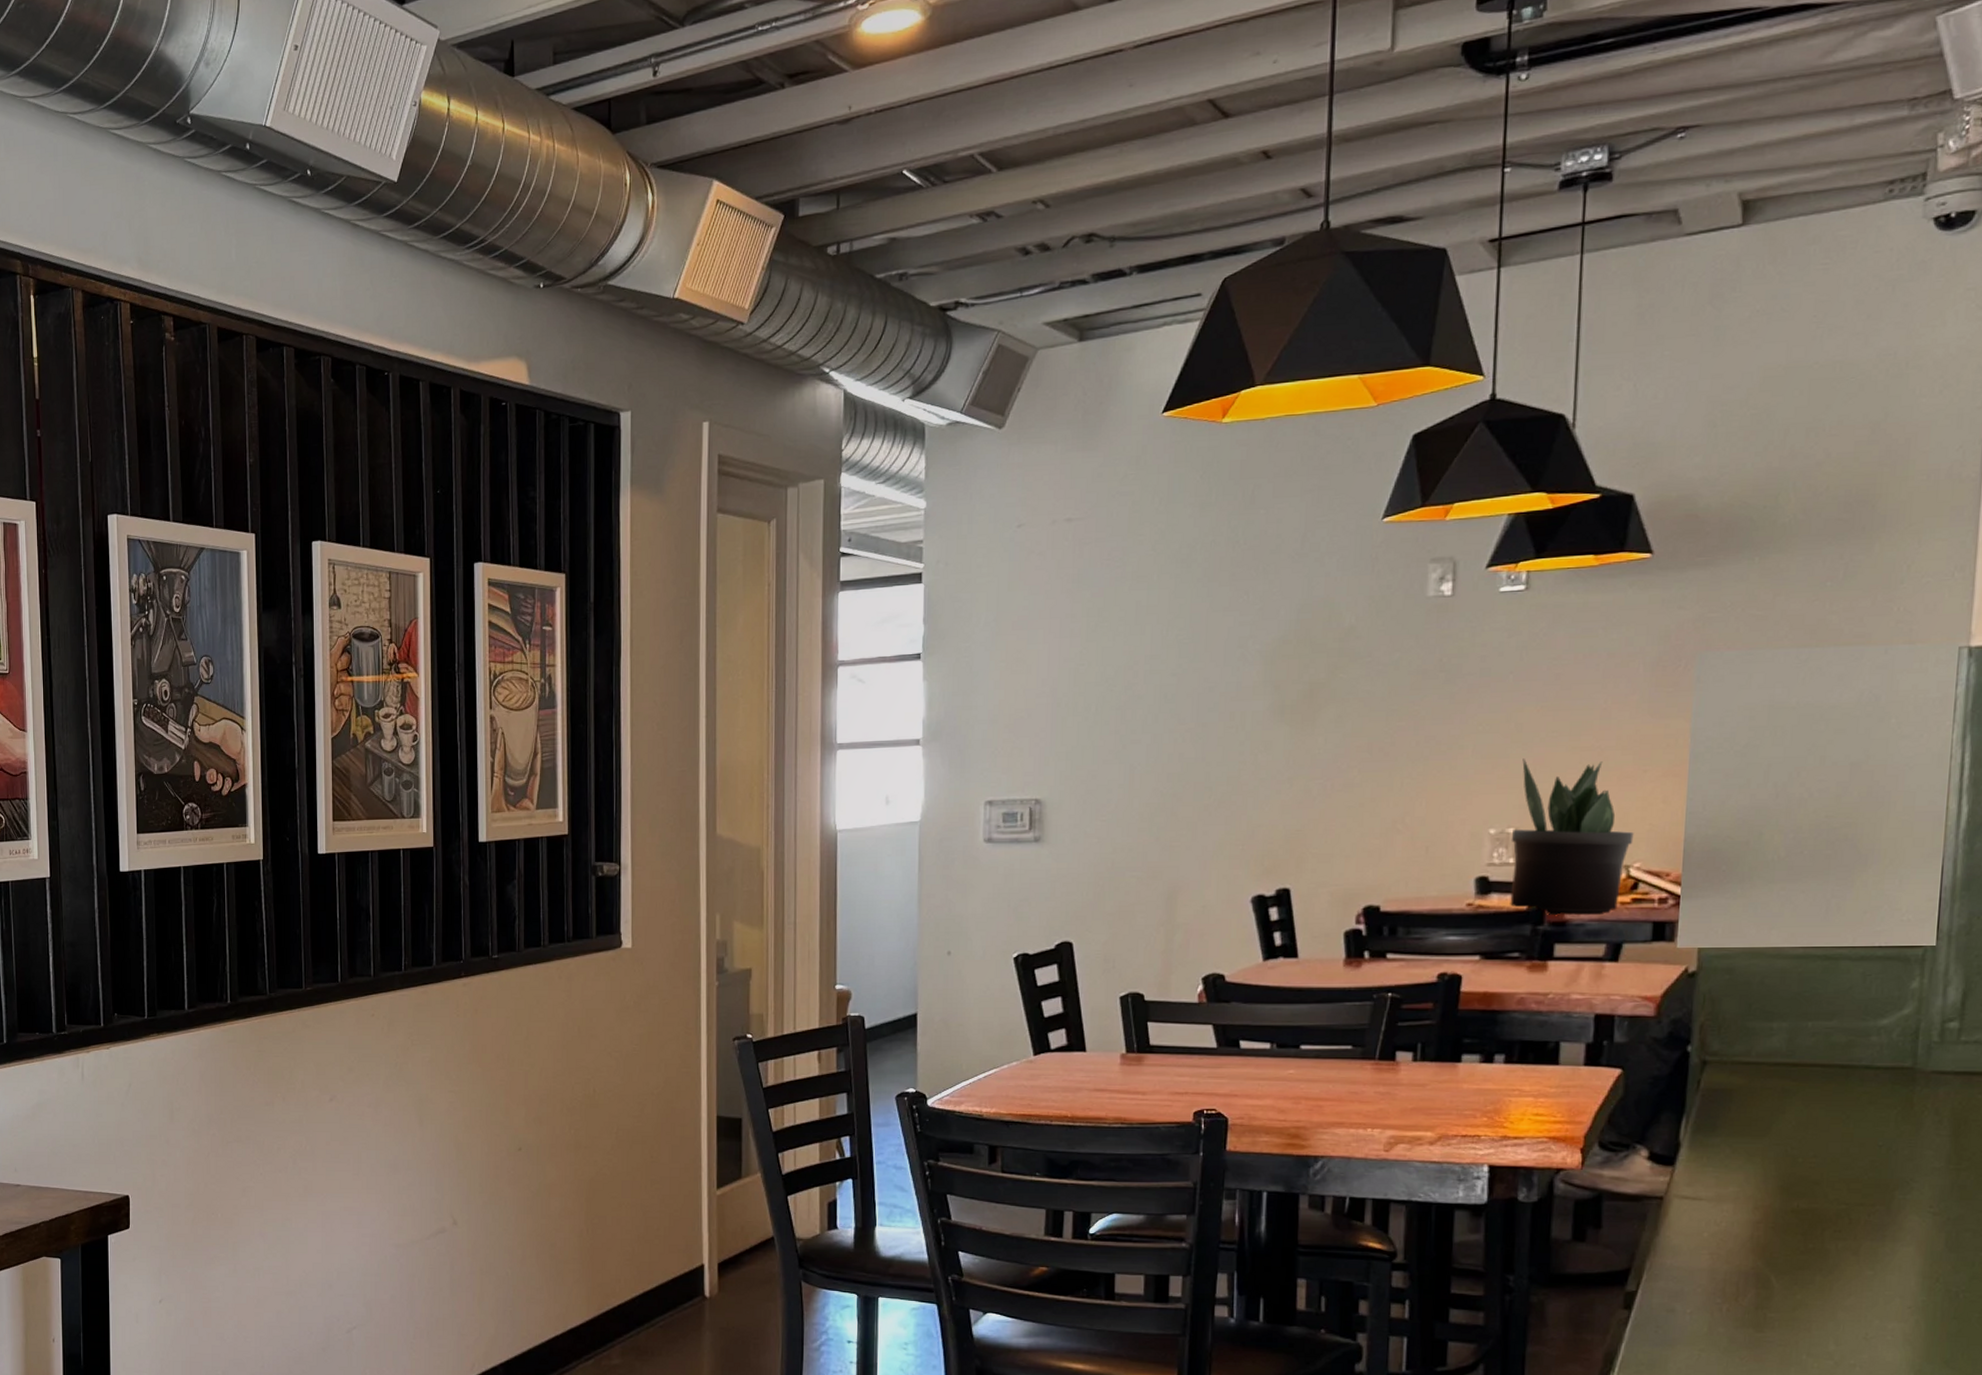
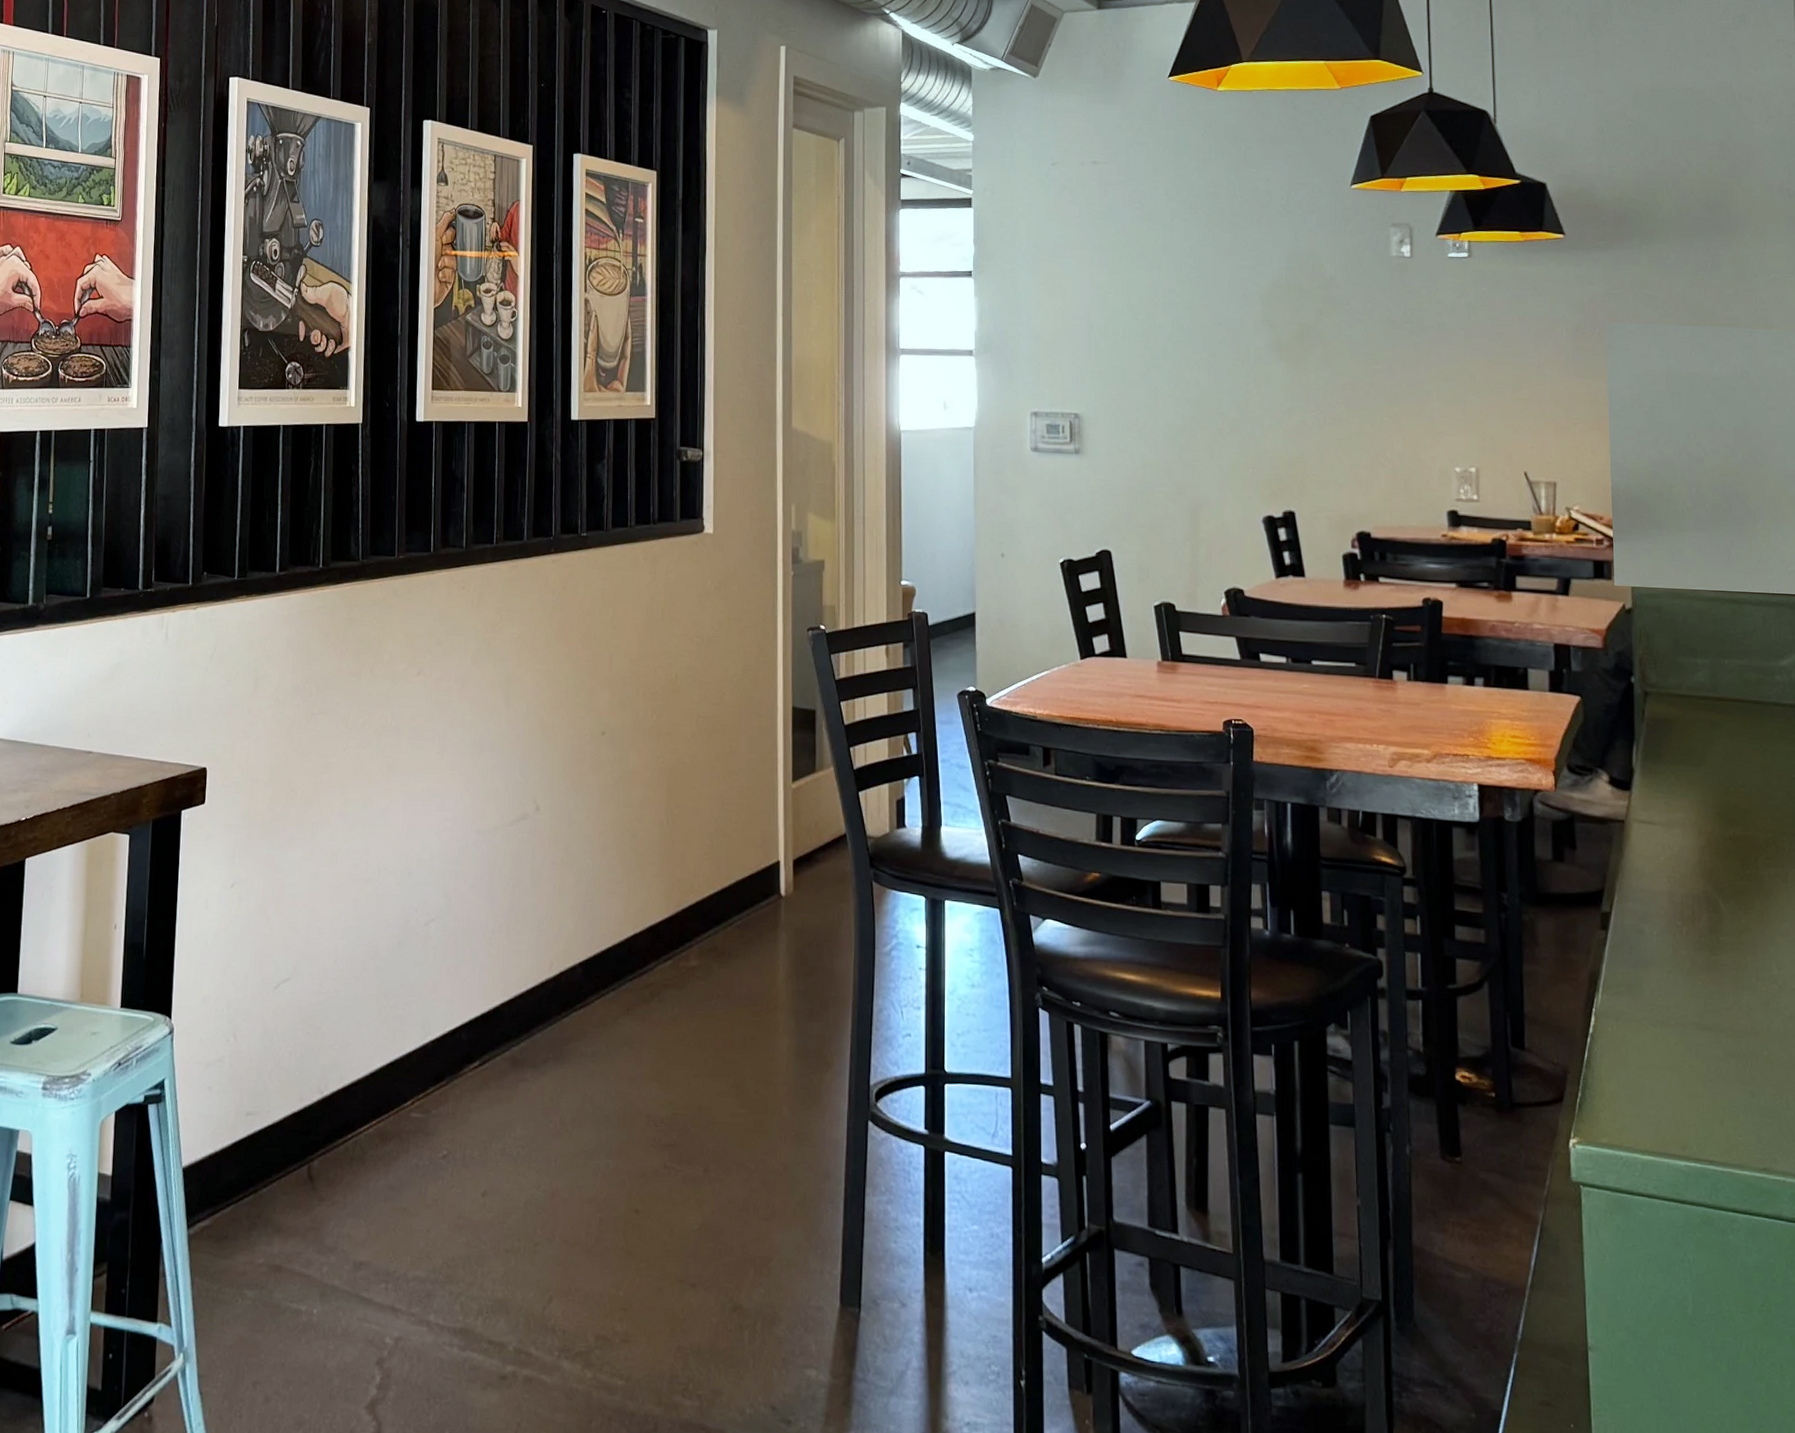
planter: present [1510,758,1634,916] -> none [1473,405,1571,552]

